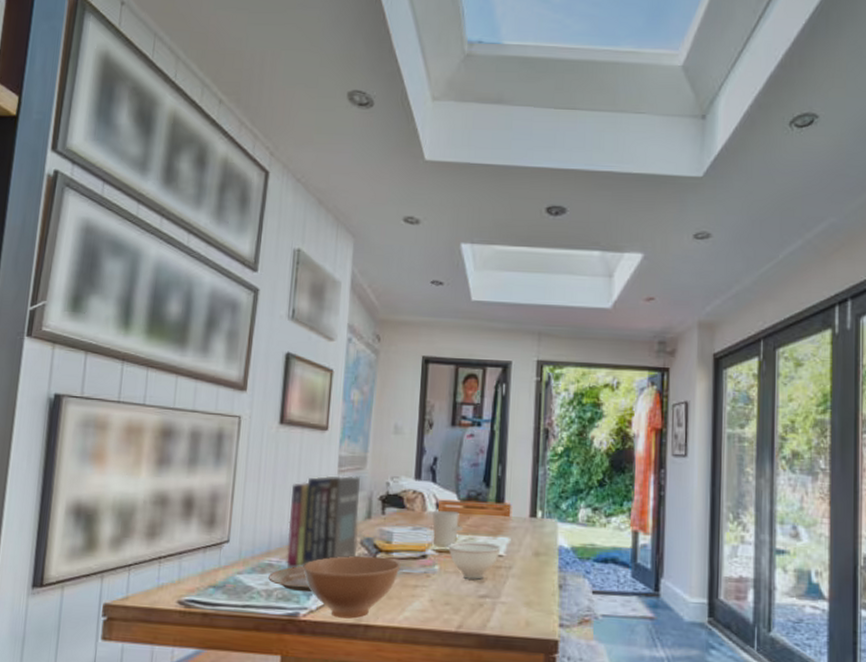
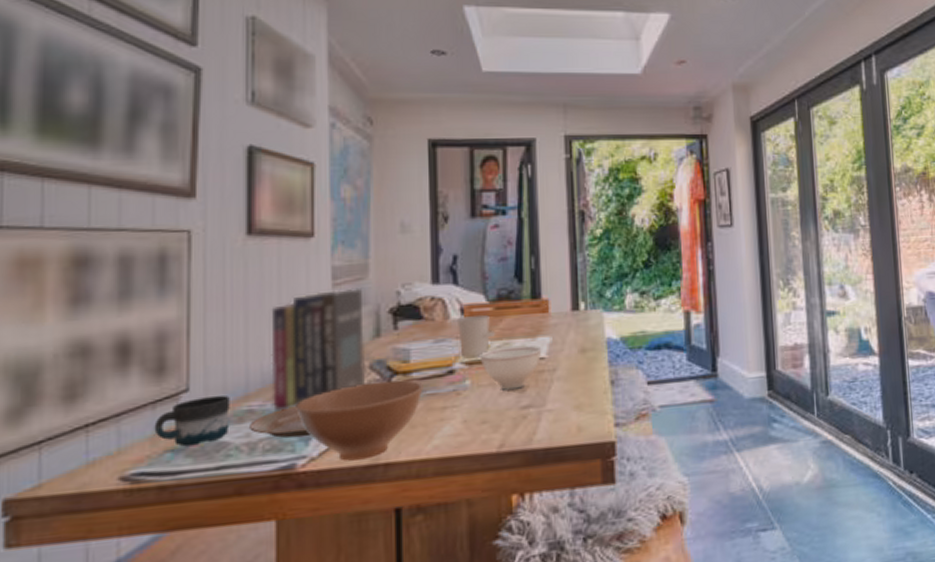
mug: none [203,548,257,586] -> present [154,396,230,447]

